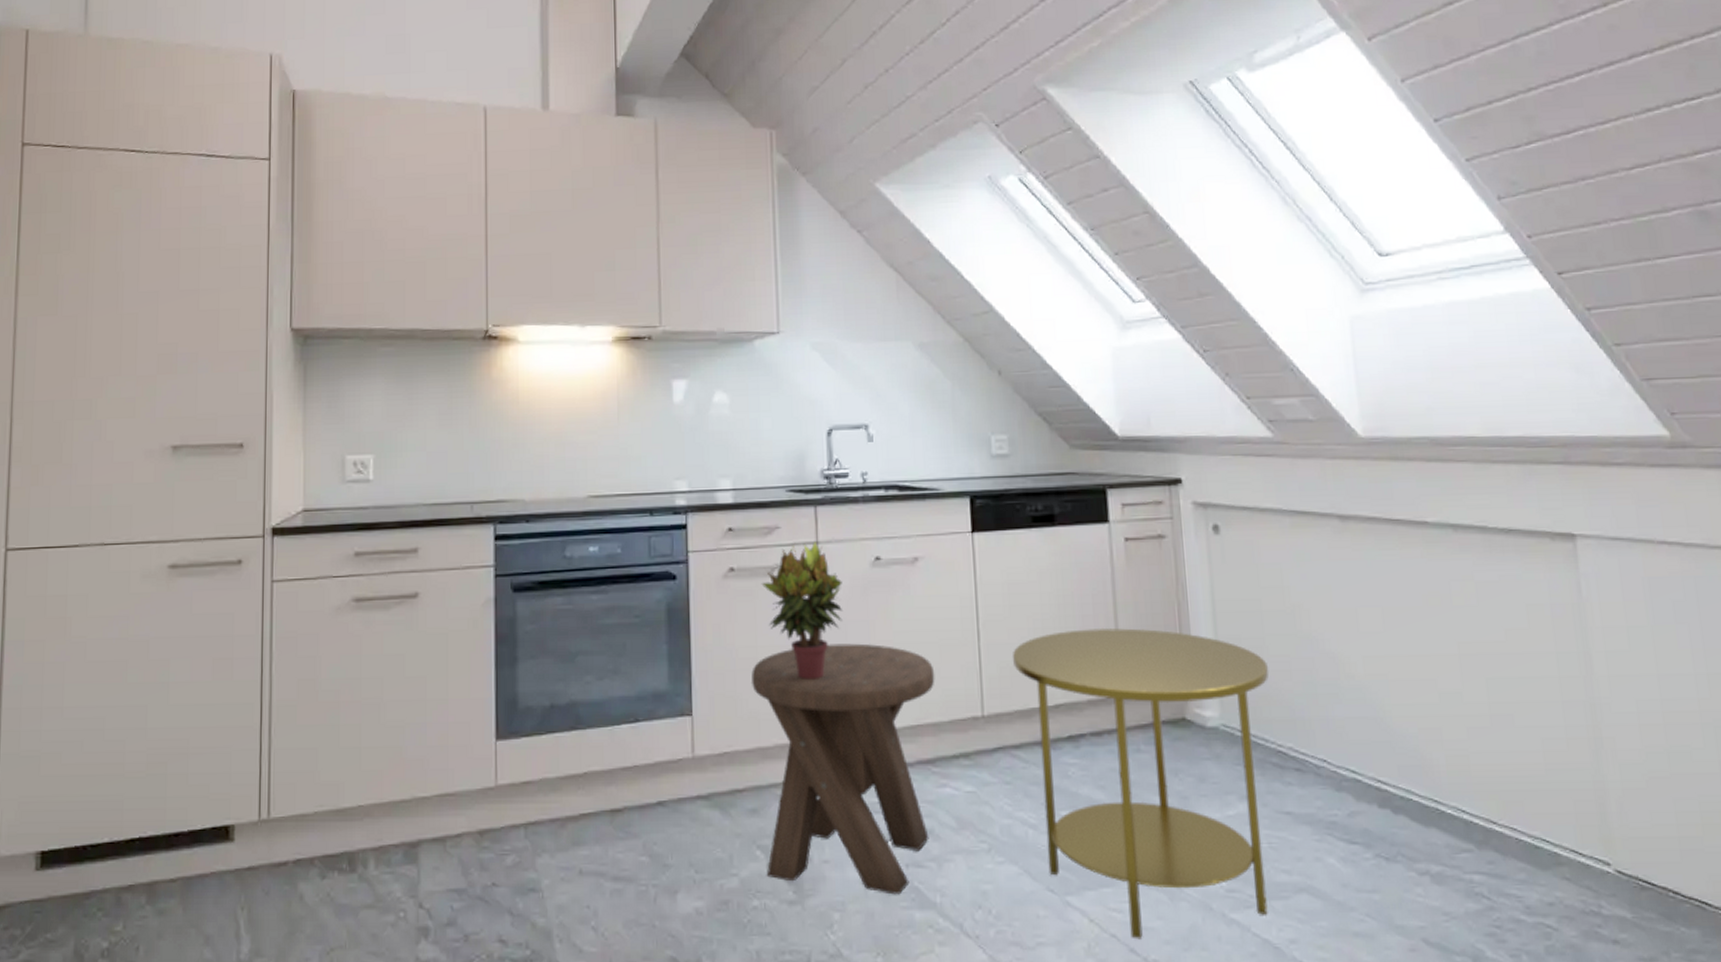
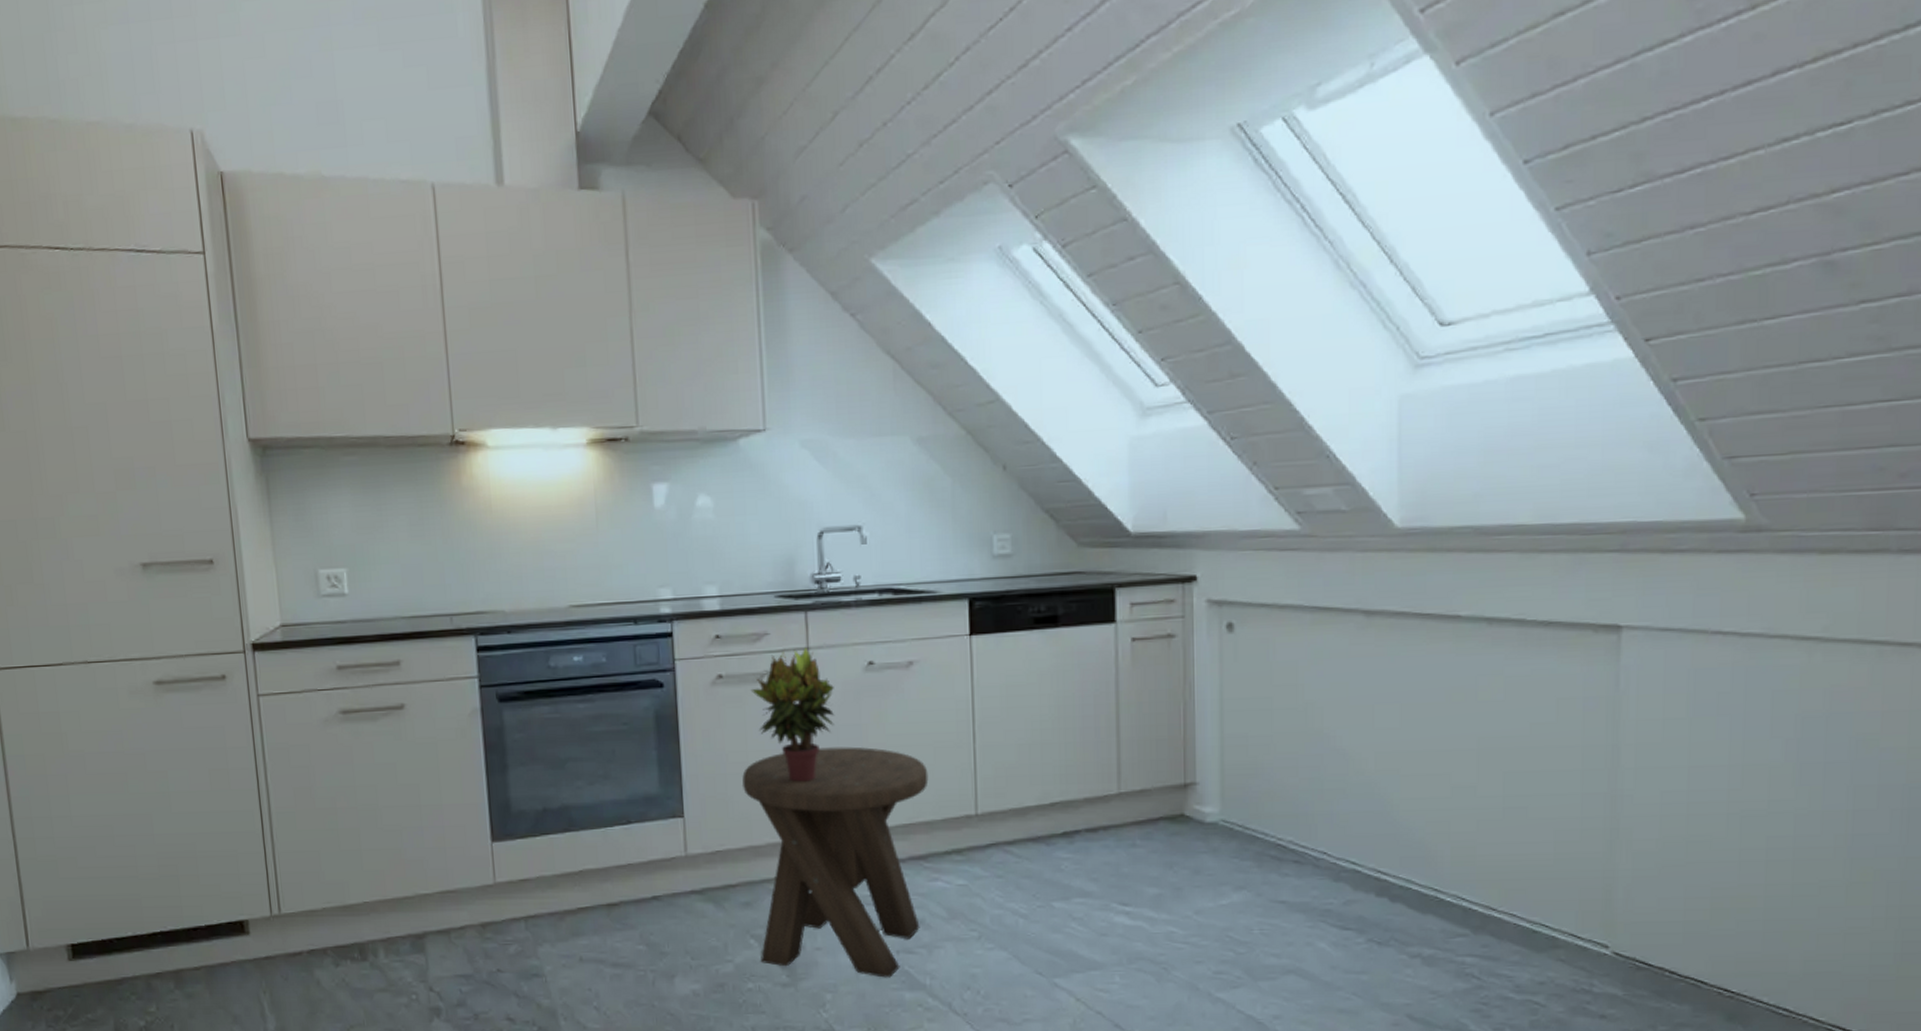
side table: present [1012,628,1270,940] -> none [1008,728,1275,1016]

